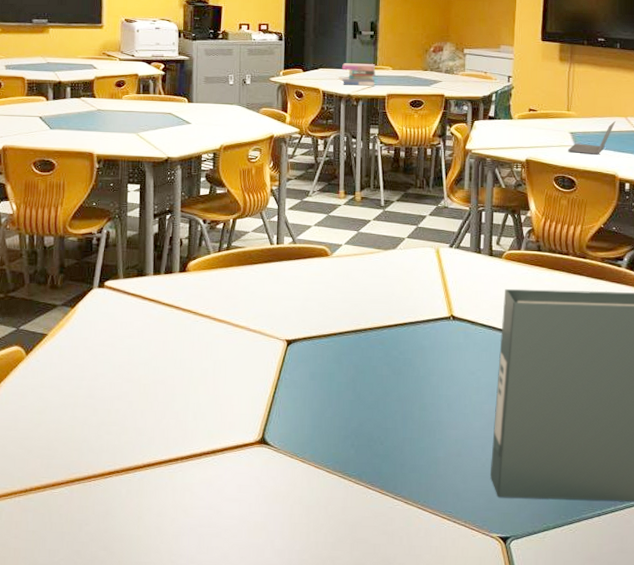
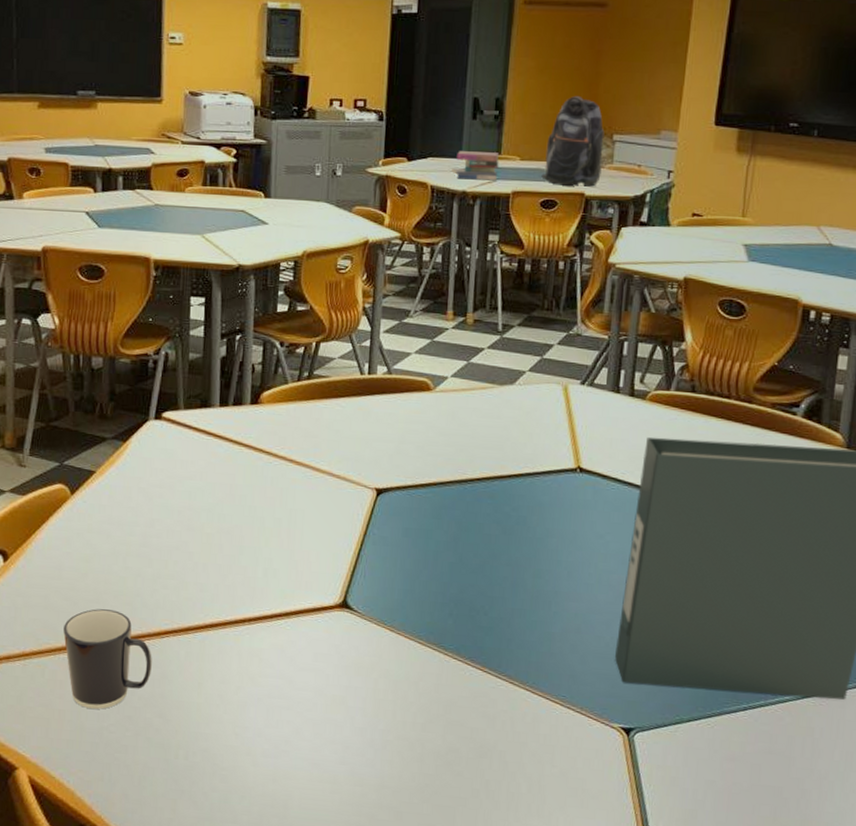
mug: none [19,455,97,546] -> present [63,609,152,709]
backpack: none [409,19,457,90] -> present [541,95,605,187]
laptop computer: present [567,121,616,155] -> none [738,231,804,274]

